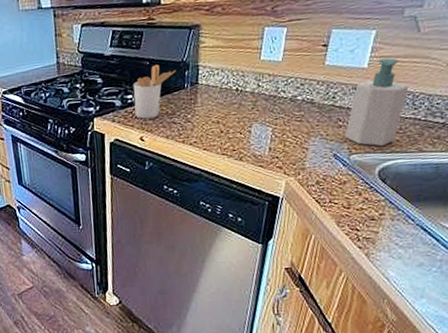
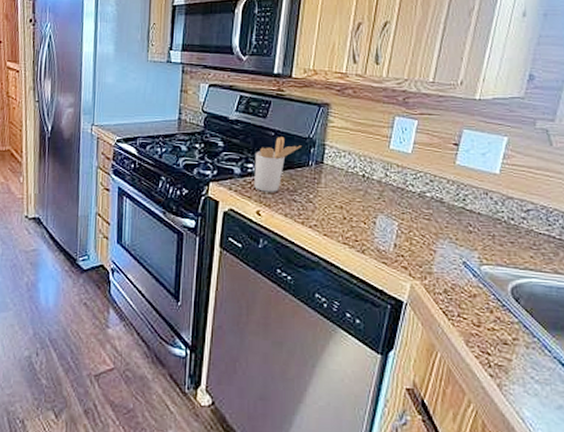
soap bottle: present [345,58,409,147] -> none [475,167,542,261]

